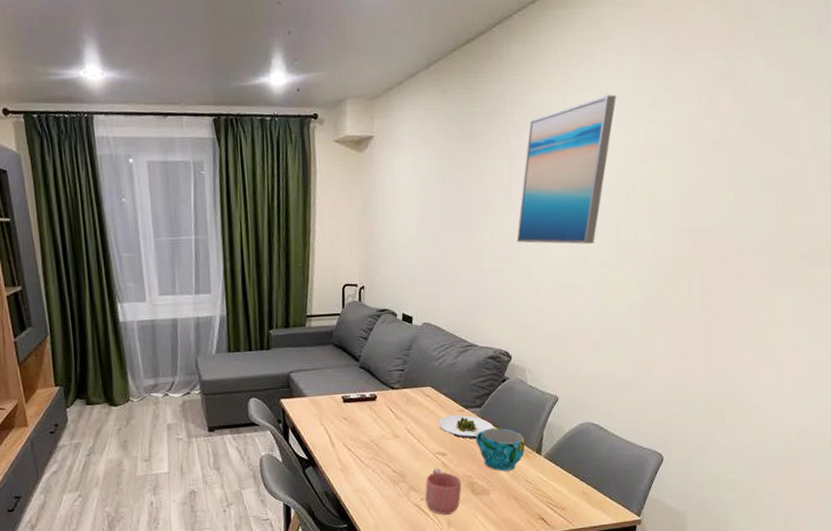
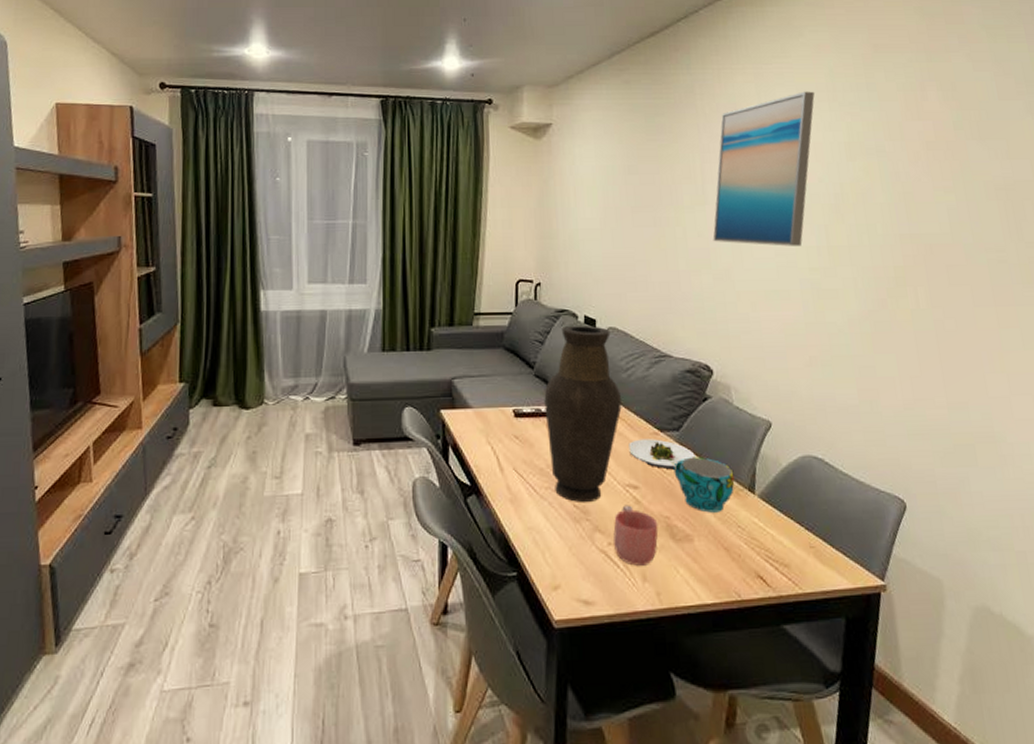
vase: none [368,322,434,469] -> present [544,325,622,503]

